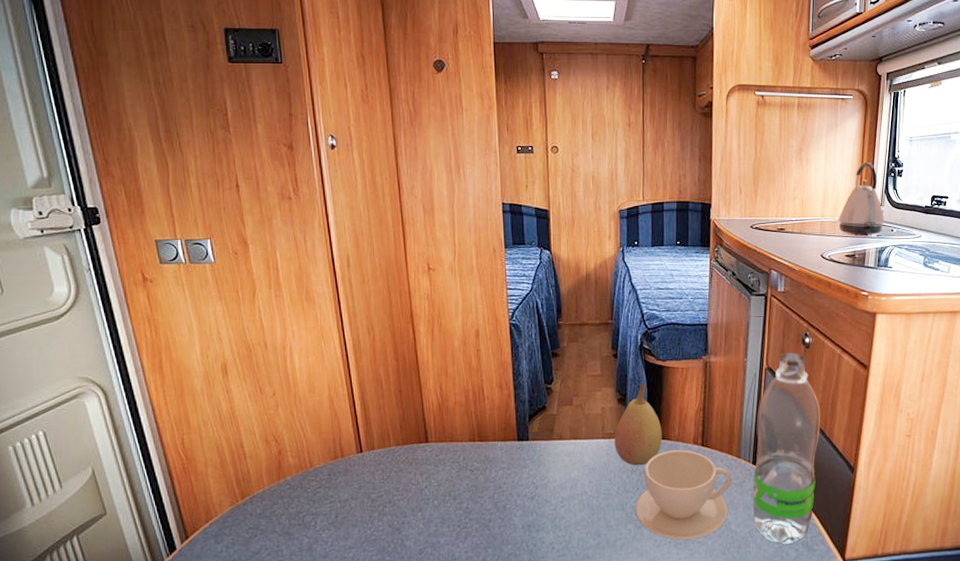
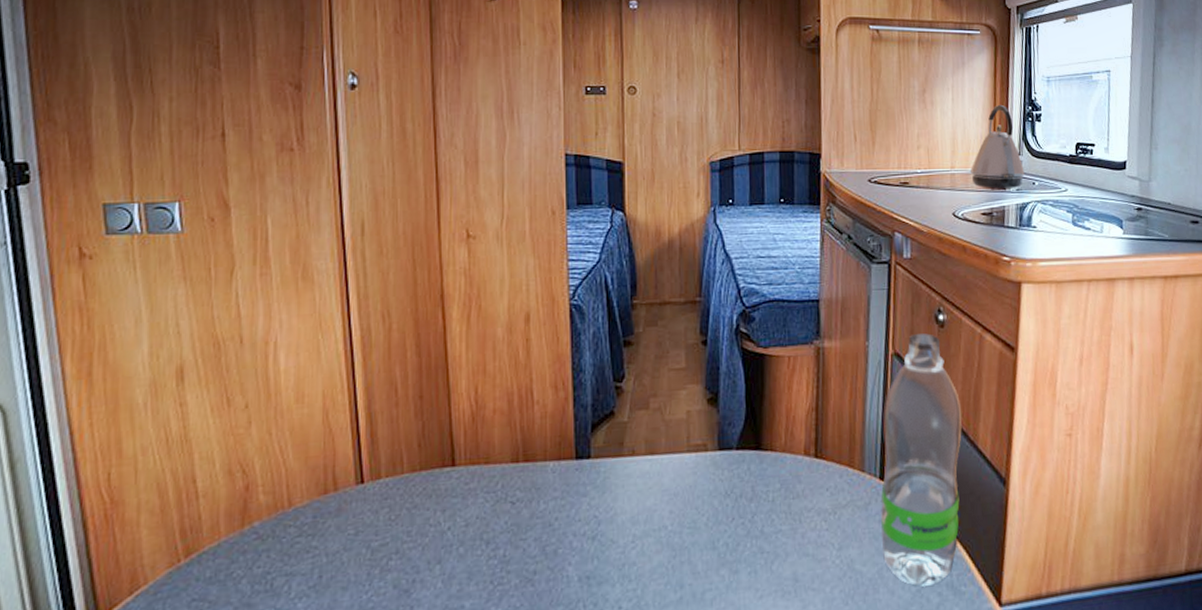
fruit: present [614,383,662,466] -> none [703,377,765,488]
teacup: present [635,450,732,540] -> none [729,463,854,588]

